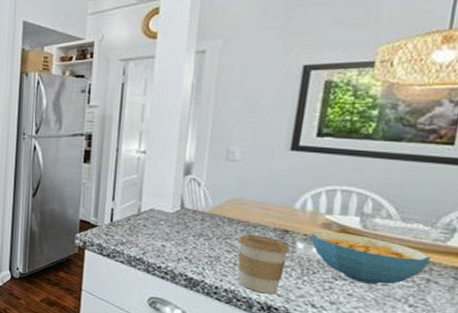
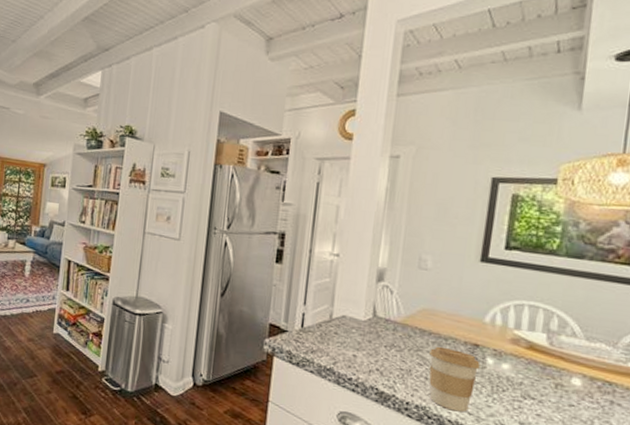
cereal bowl: present [311,230,430,285] -> none [500,346,613,406]

